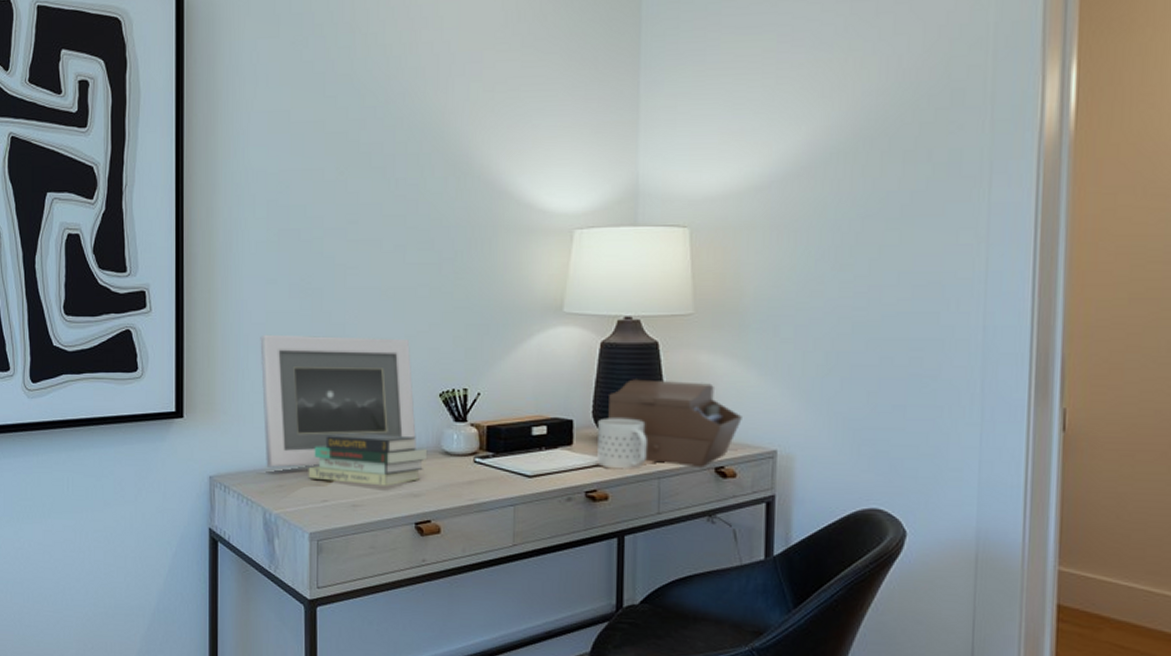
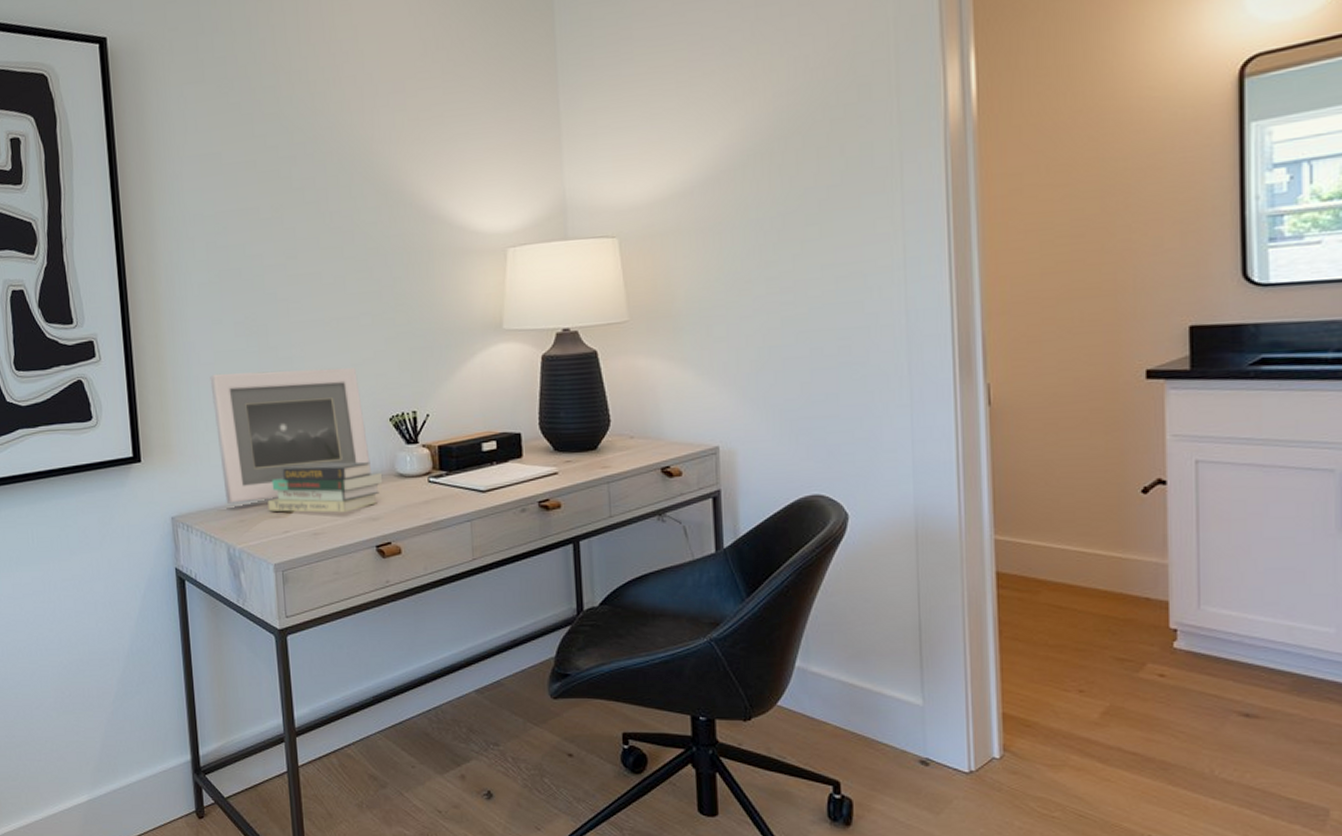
mug: present [596,418,647,470] -> none [544,427,595,478]
sewing box: present [608,379,742,467] -> none [554,387,683,470]

